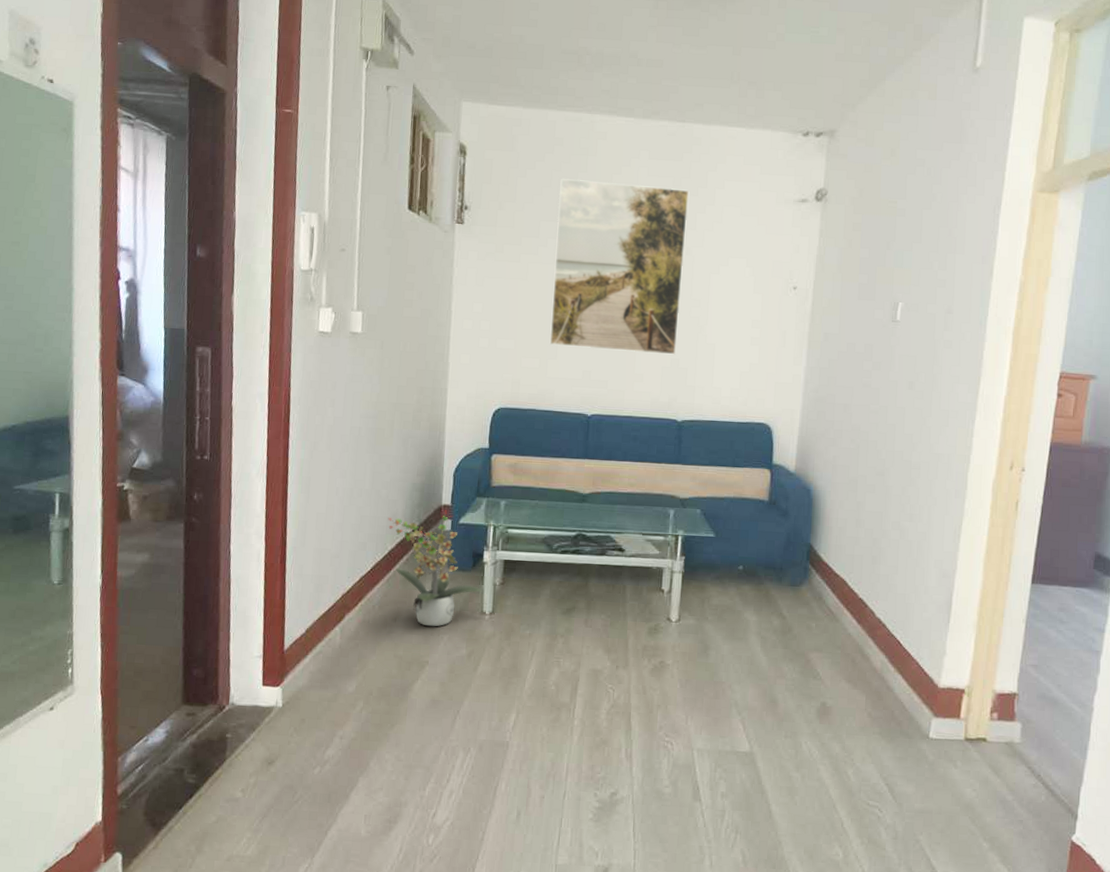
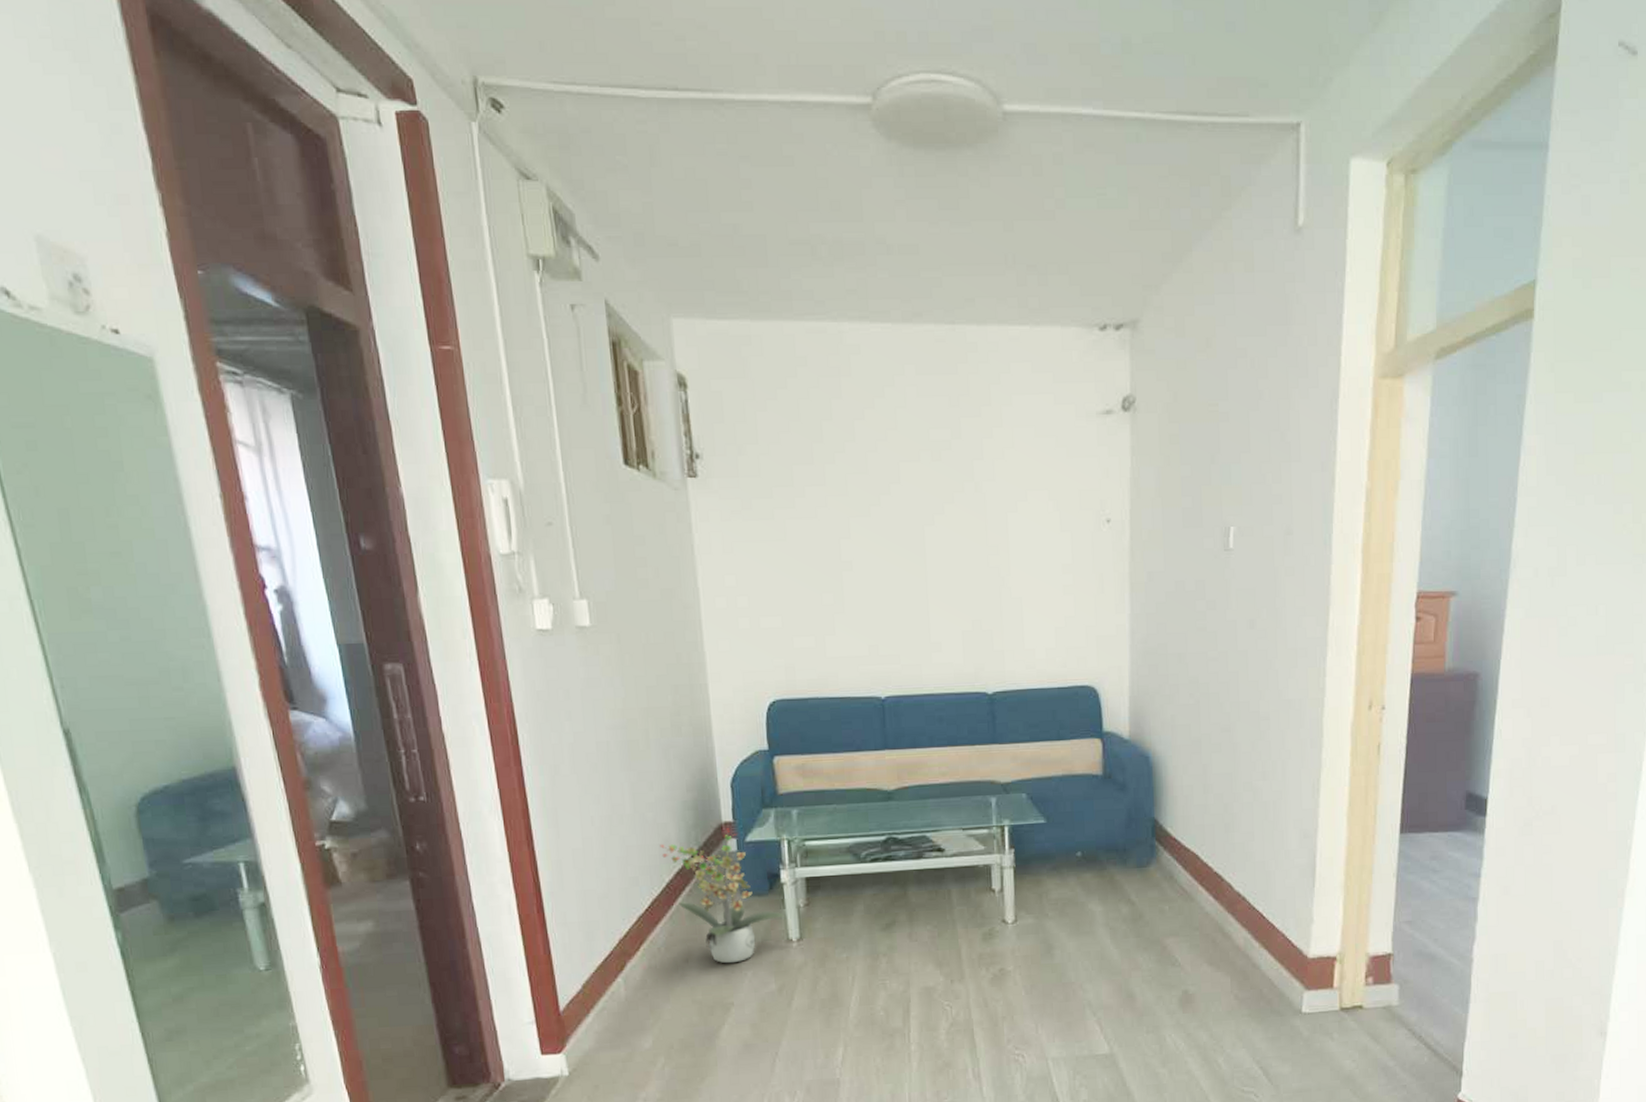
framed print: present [549,178,690,355] -> none [810,407,976,618]

